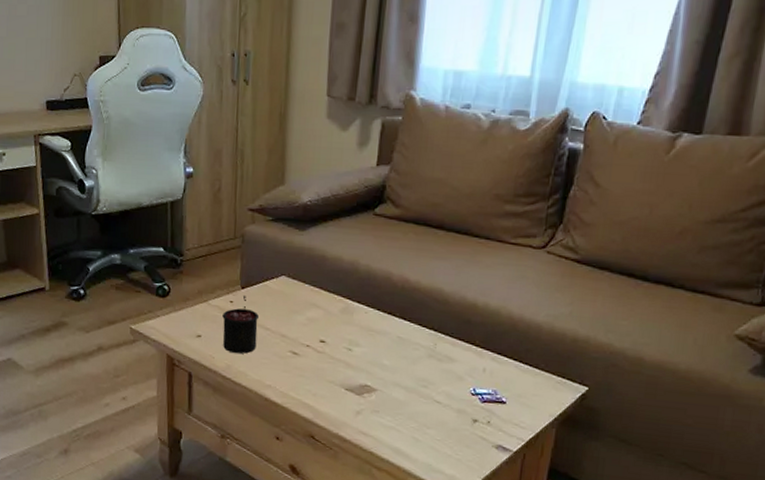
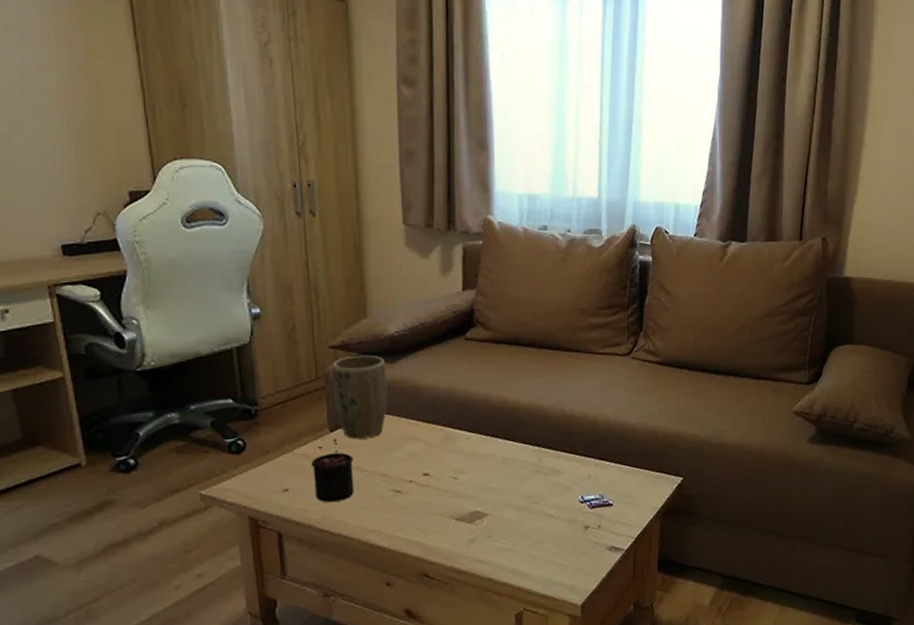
plant pot: none [247,219,297,300] -> present [331,354,388,439]

